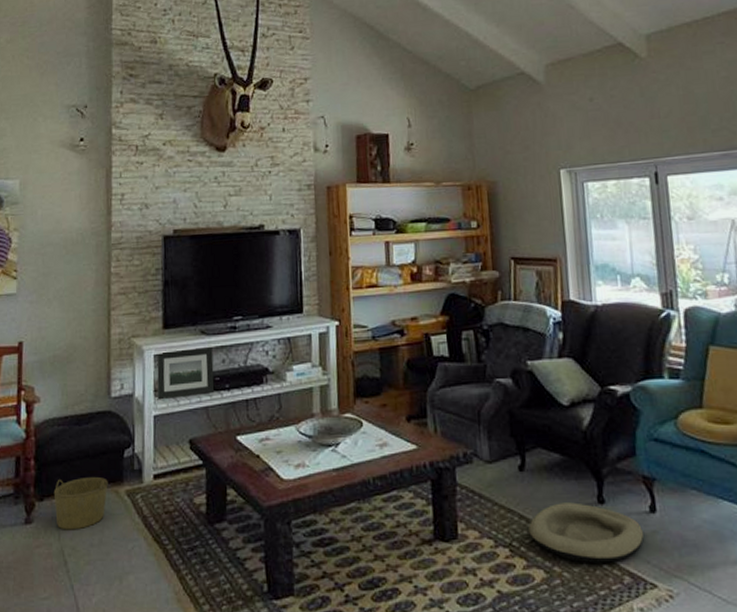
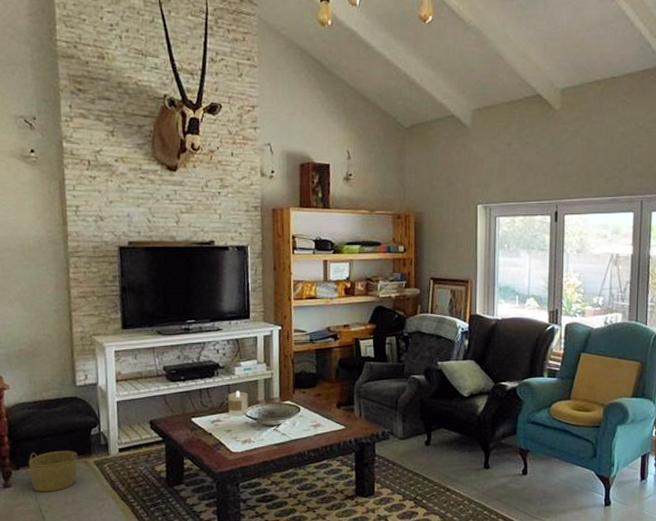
picture frame: present [156,347,215,399] -> none [117,346,171,387]
candle: none [278,400,302,434] -> present [228,390,249,417]
dog bed: present [529,502,644,563] -> none [430,468,516,510]

